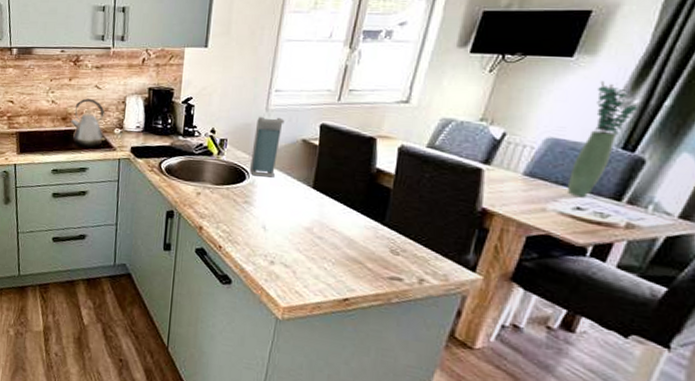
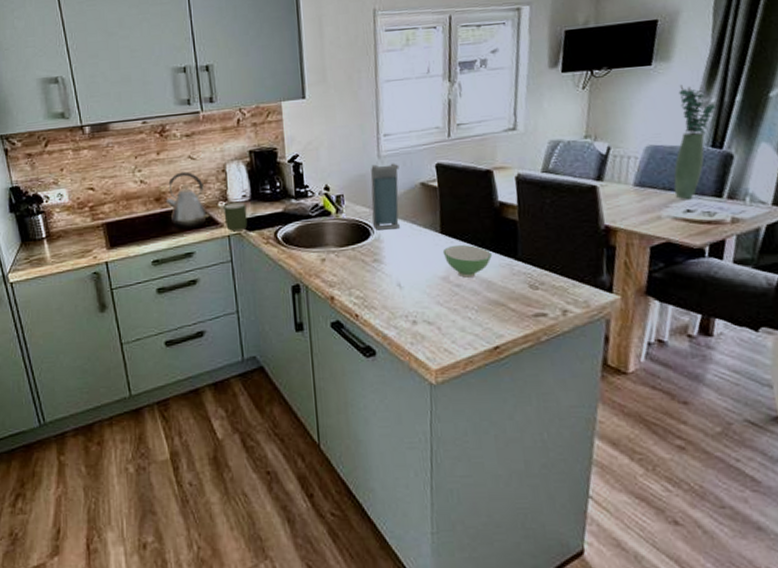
mug: none [118,131,139,157] -> present [223,202,248,232]
bowl: none [311,201,359,233] -> present [442,245,492,278]

